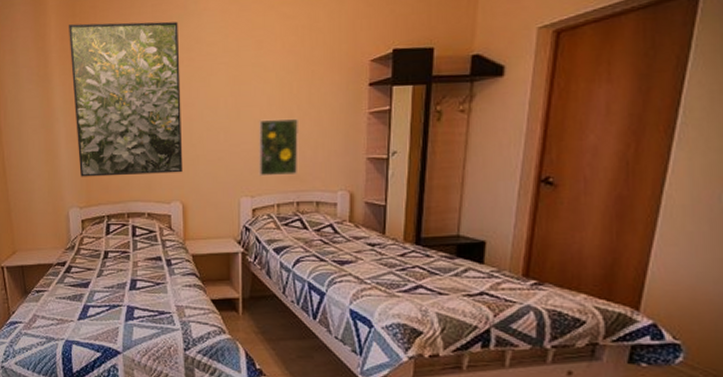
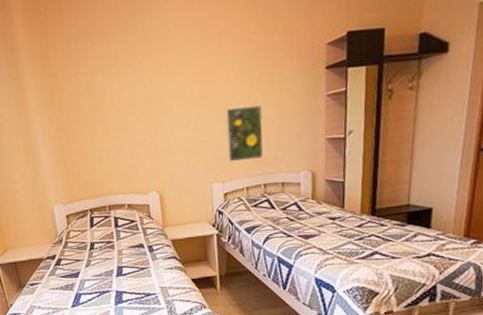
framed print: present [69,21,183,177] -> none [35,14,157,175]

